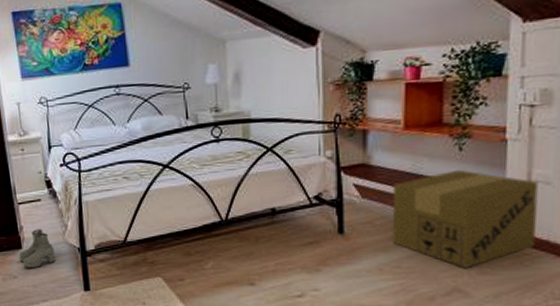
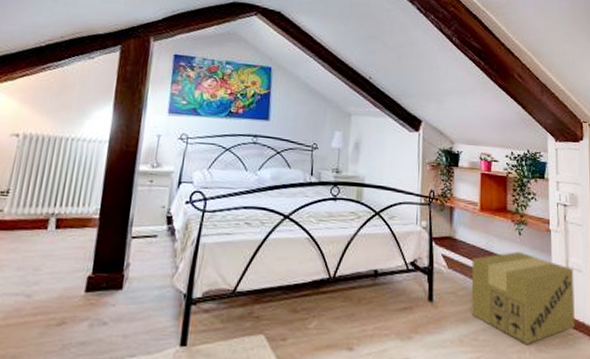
boots: present [19,229,56,268] -> none [115,268,159,314]

